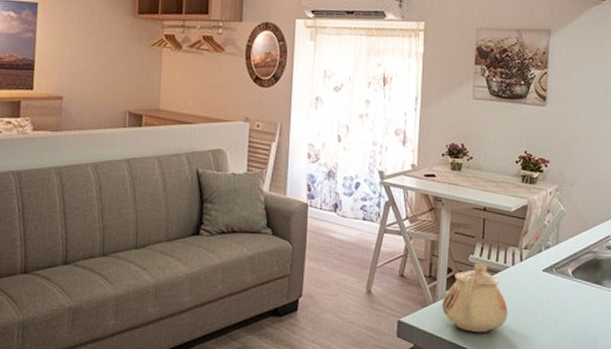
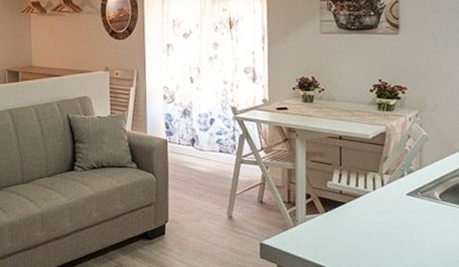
teapot: present [442,261,508,332] -> none [303,187,372,254]

